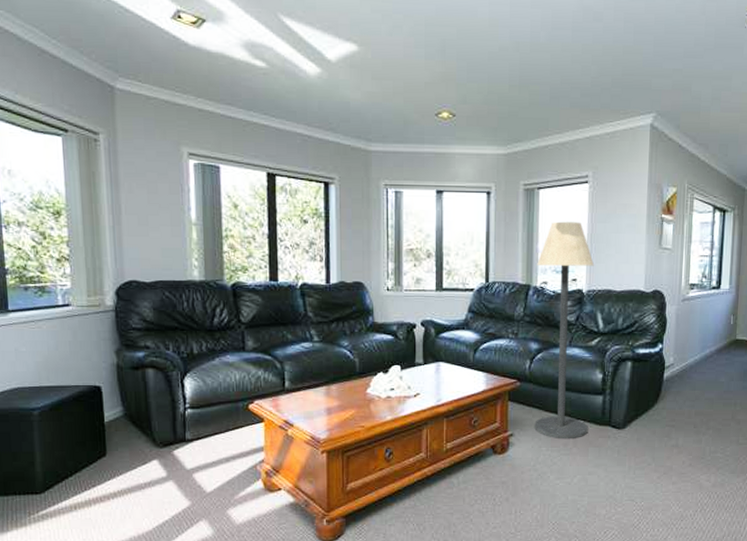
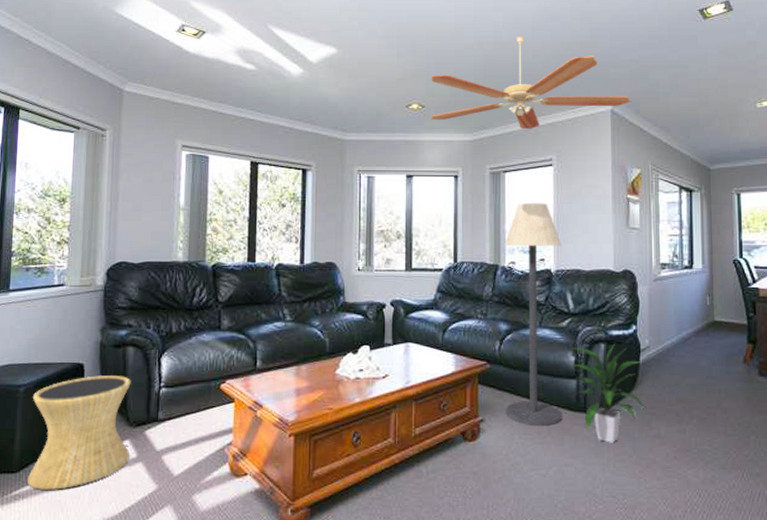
side table: none [48,398,159,509] -> present [27,375,131,490]
ceiling fan: none [462,37,672,144] -> present [431,35,631,130]
indoor plant: none [597,362,667,453] -> present [570,344,646,443]

